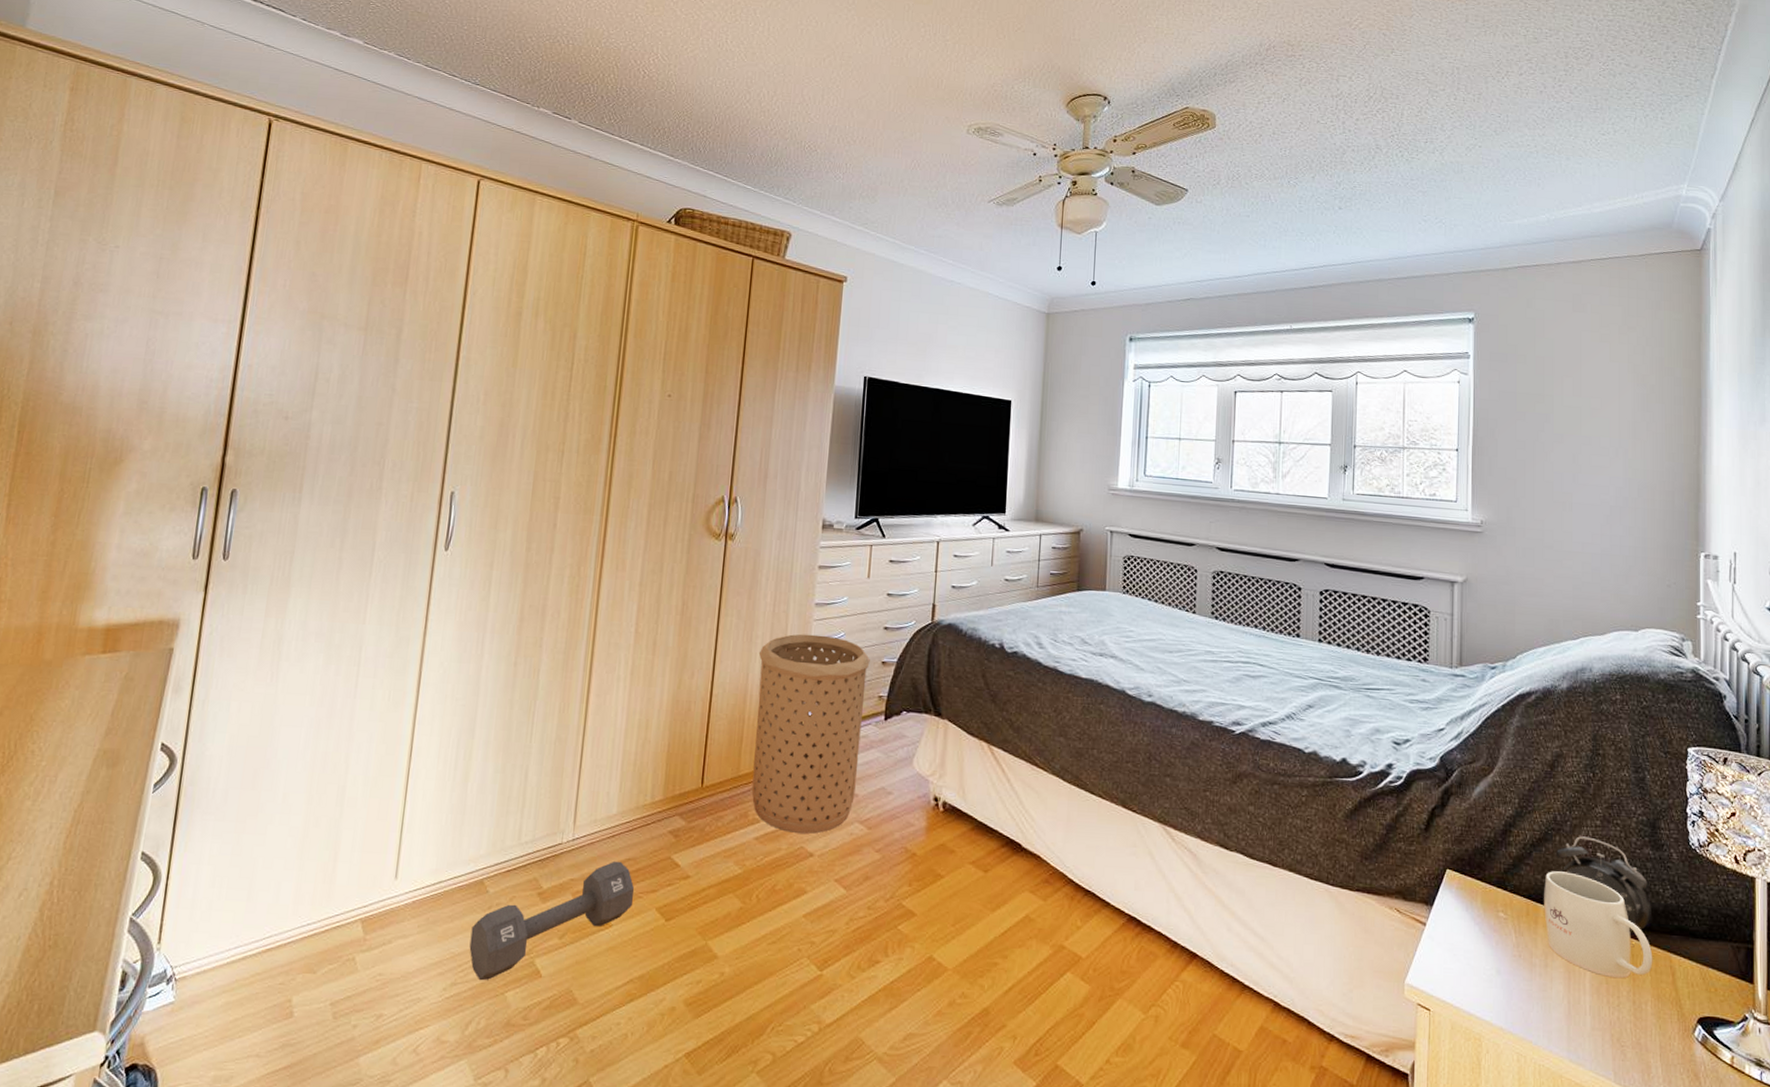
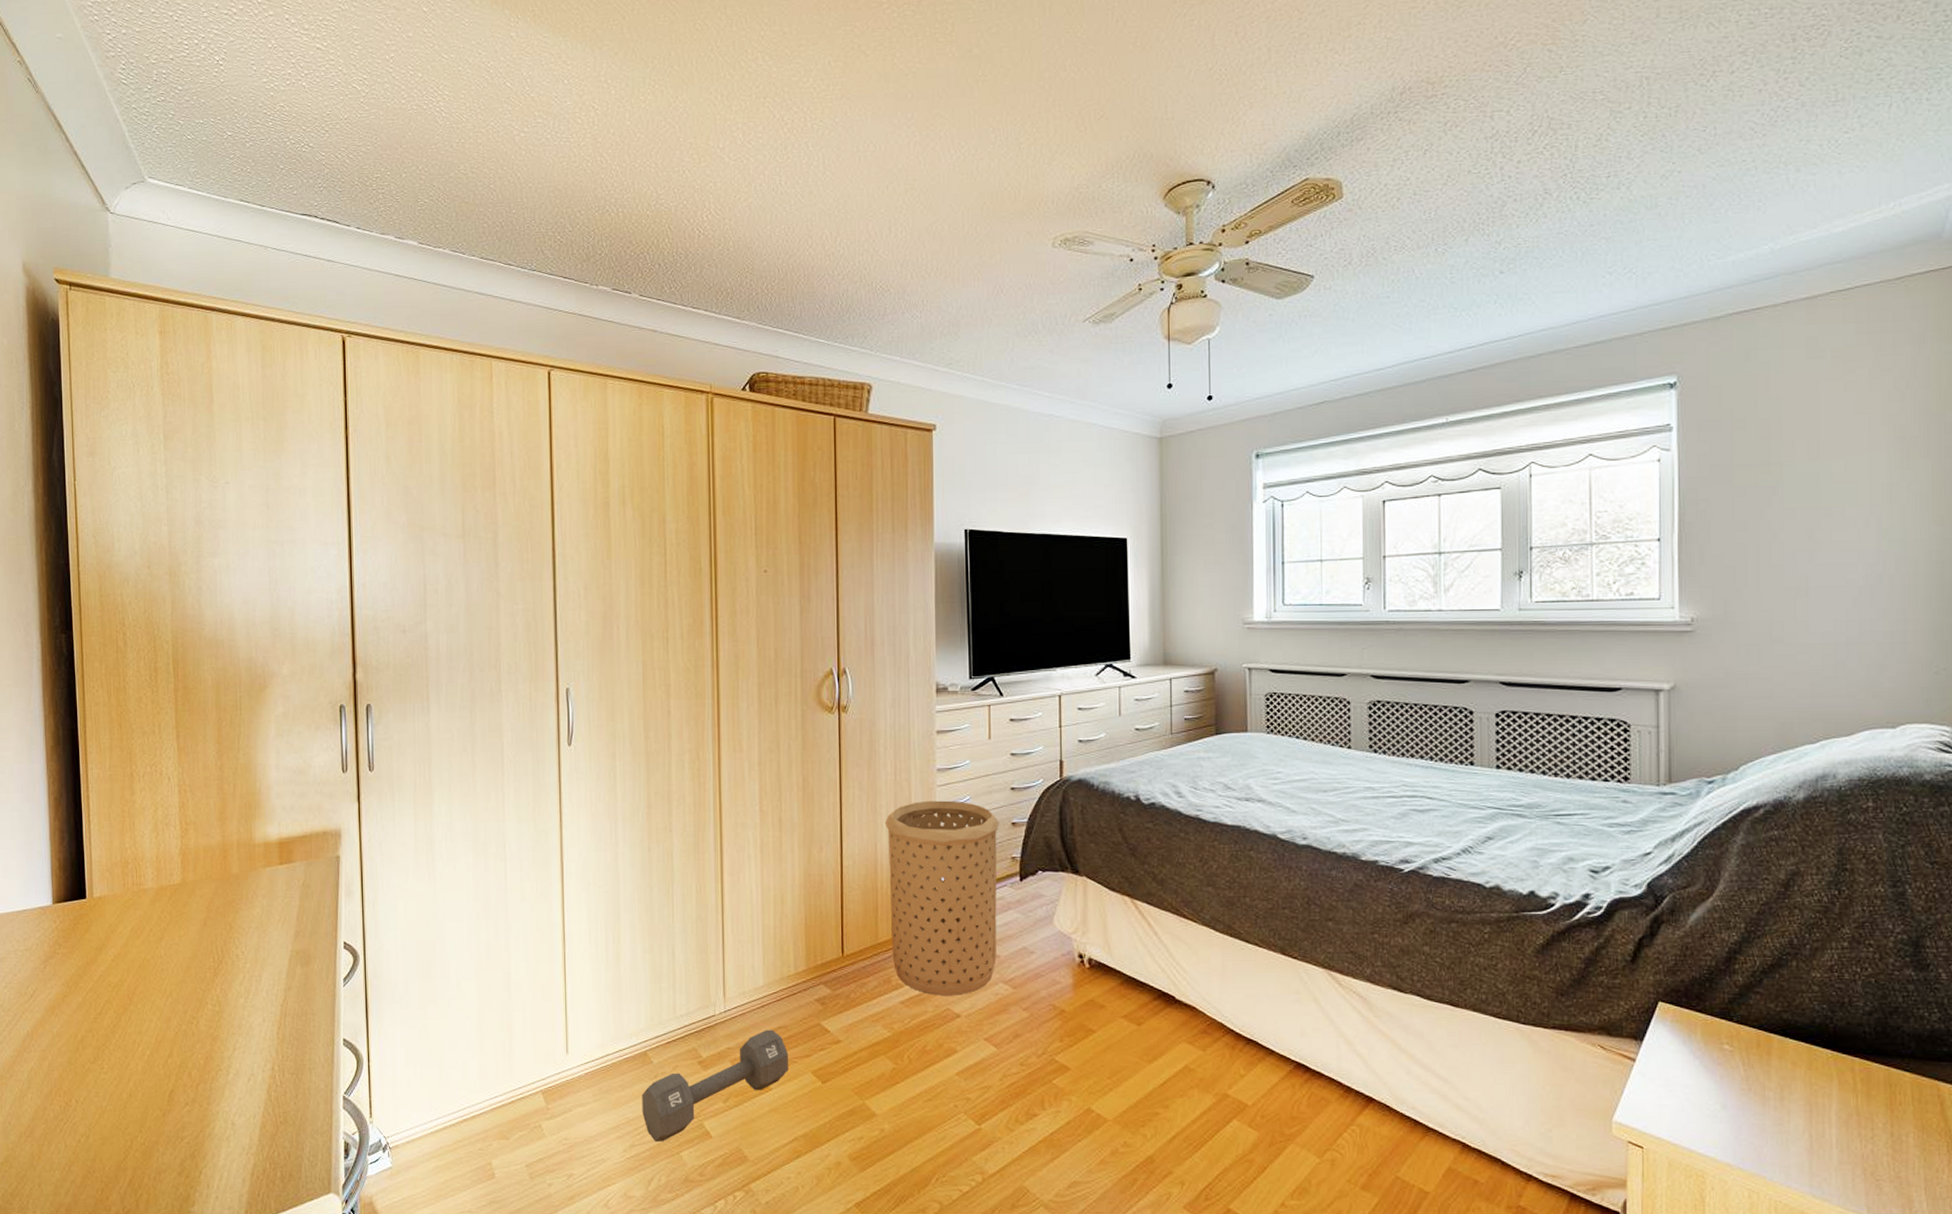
mug: present [1543,871,1653,979] -> none [1777,999,1916,1110]
alarm clock: present [1555,836,1651,948] -> none [1792,960,1914,1077]

